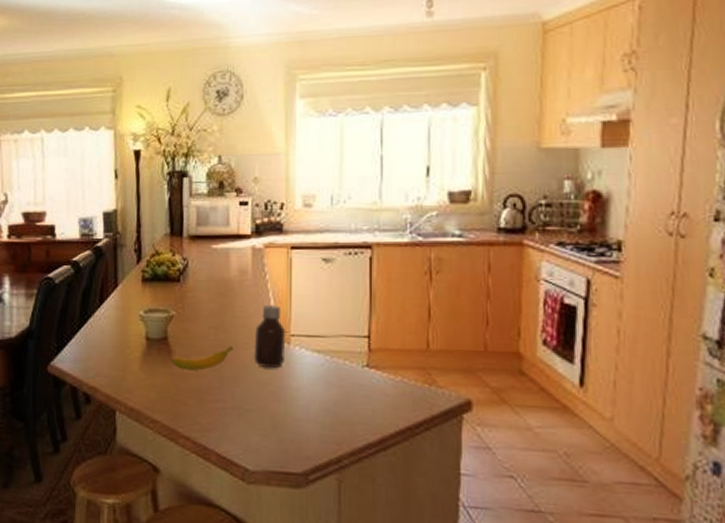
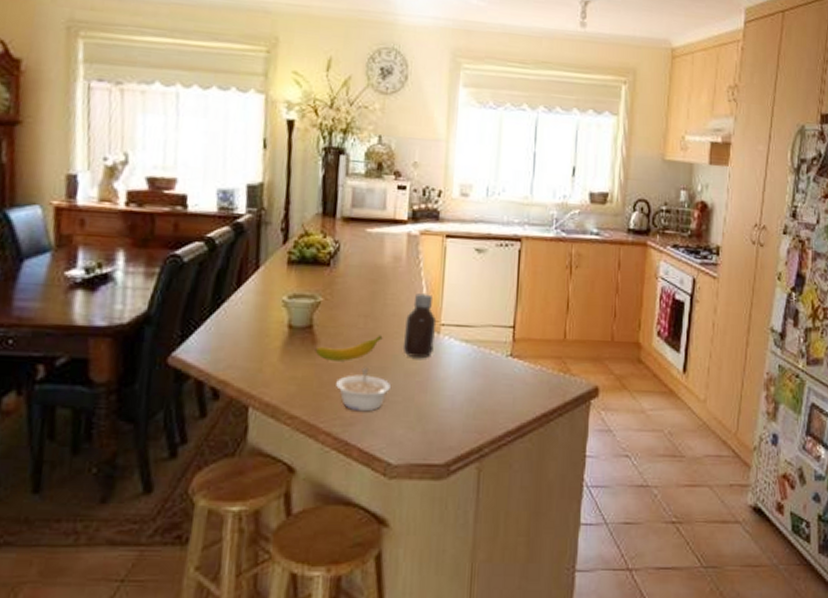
legume: none [192,376,245,419] -> present [336,367,392,412]

